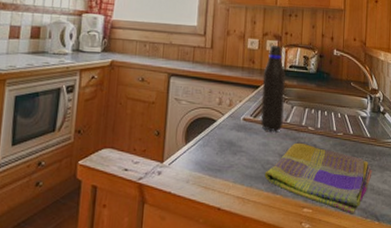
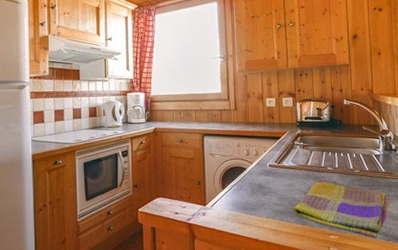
water bottle: present [260,45,286,133] -> none [282,102,304,174]

